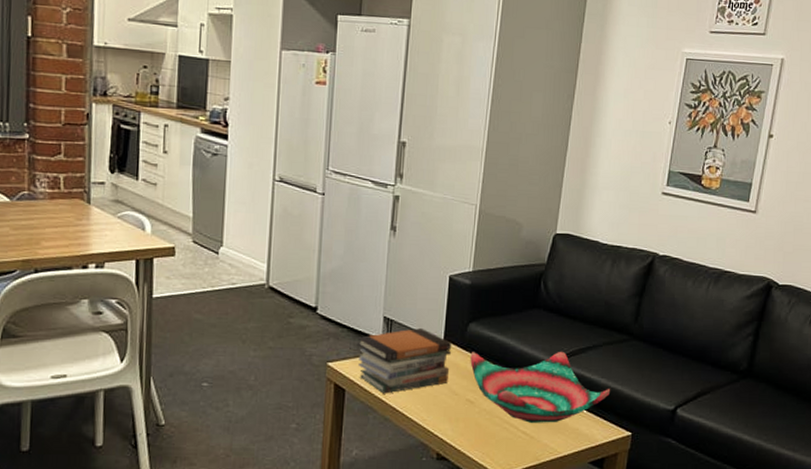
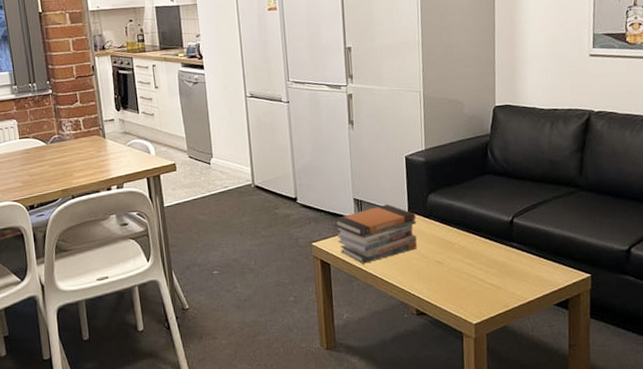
decorative bowl: present [470,351,611,423] -> none [433,209,566,275]

